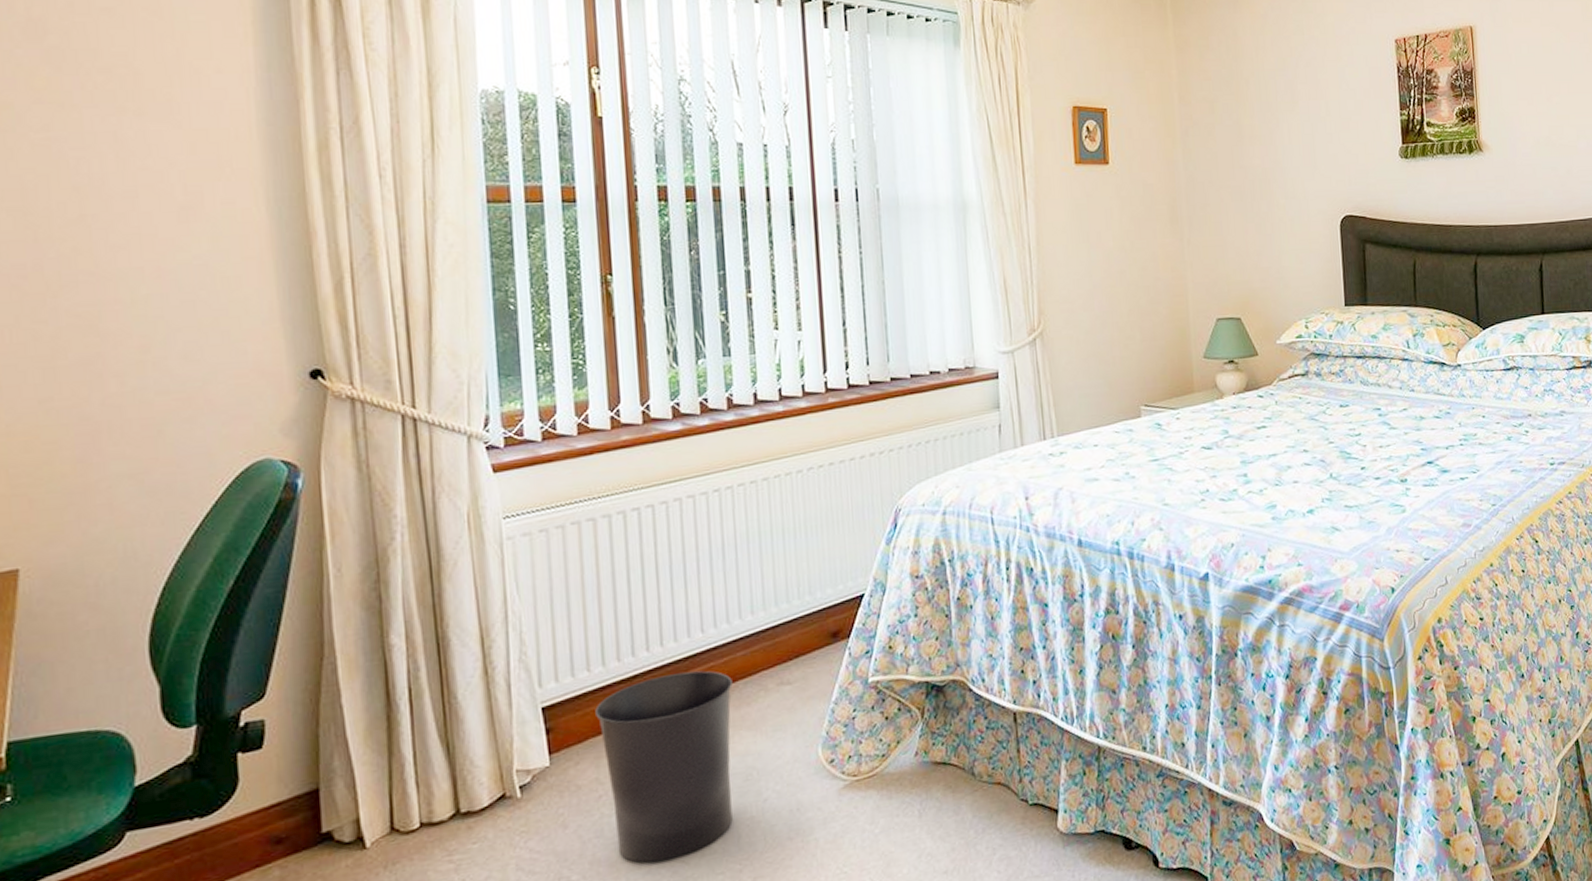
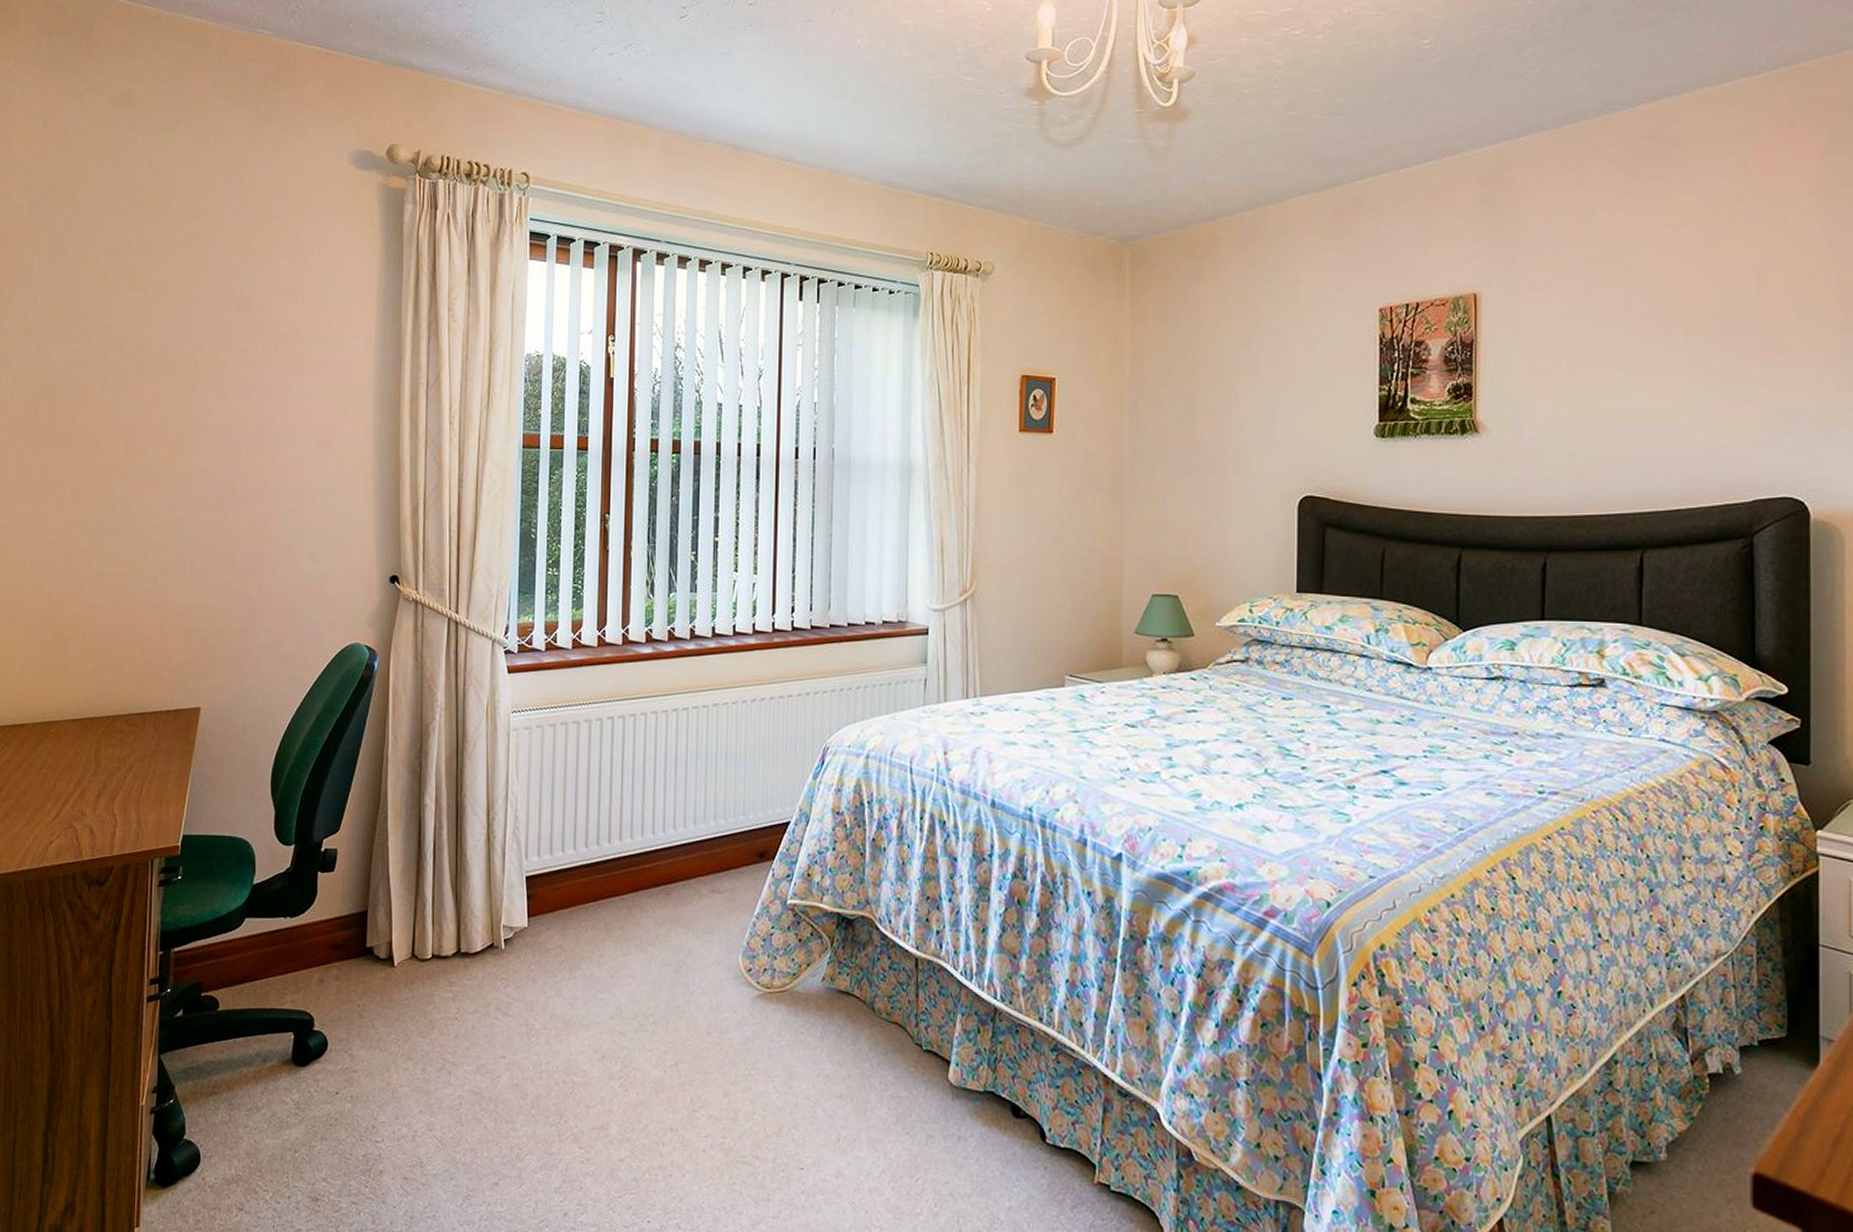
waste bin: present [595,670,733,863] -> none [565,866,673,1029]

